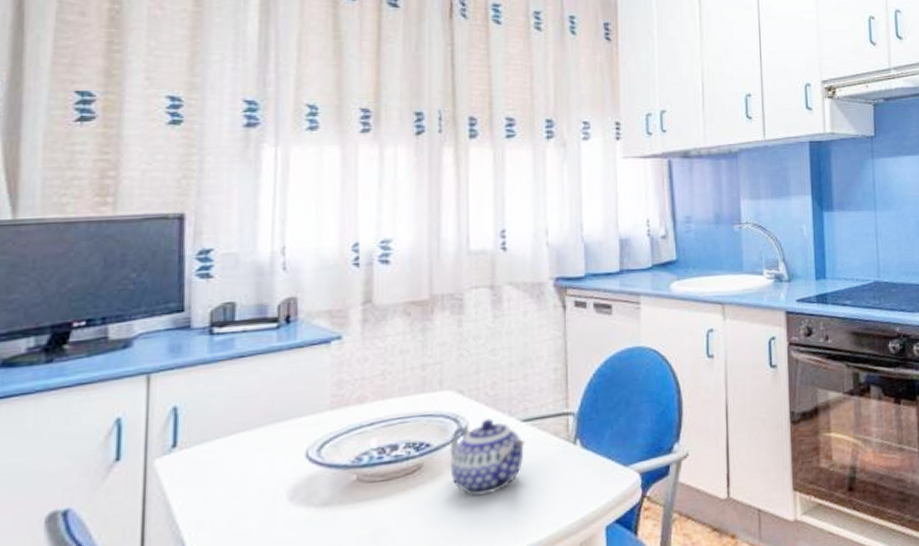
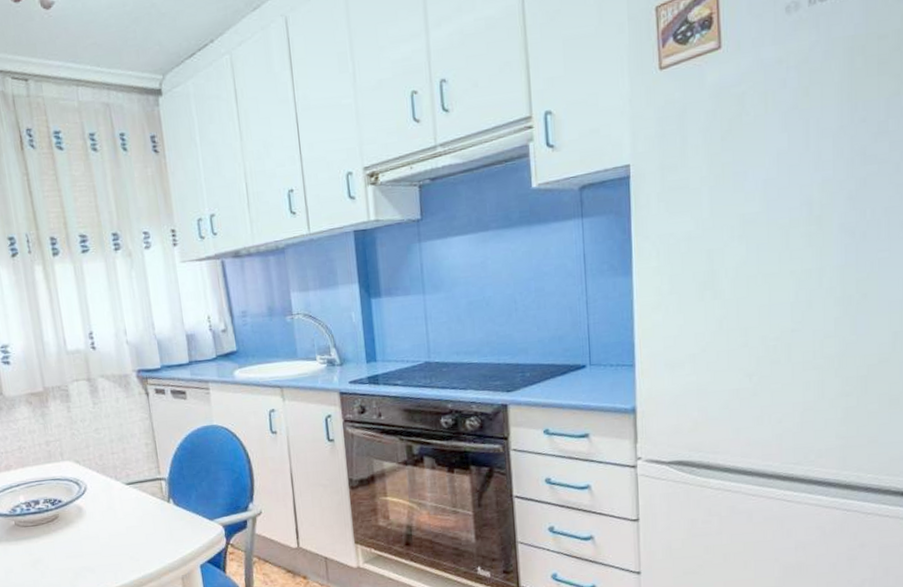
teapot: present [450,418,526,496] -> none [75,482,131,539]

